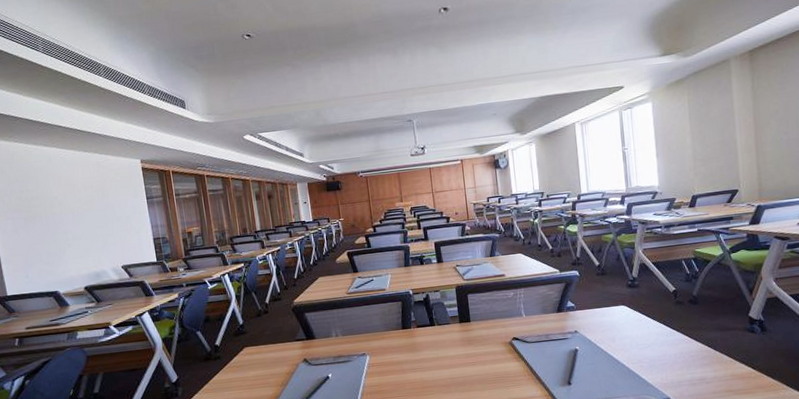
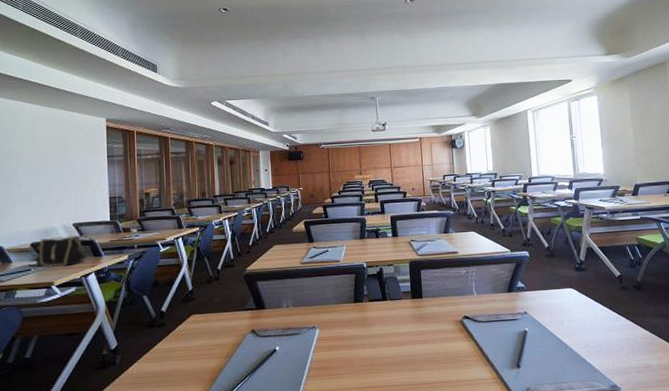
handbag: none [90,277,138,308] -> present [36,235,86,267]

